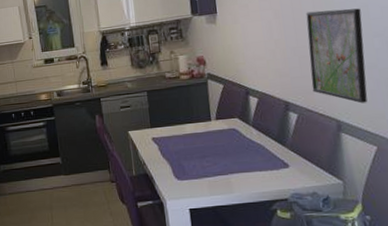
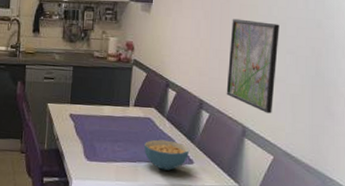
cereal bowl: none [233,147,283,178] -> present [144,139,190,171]

